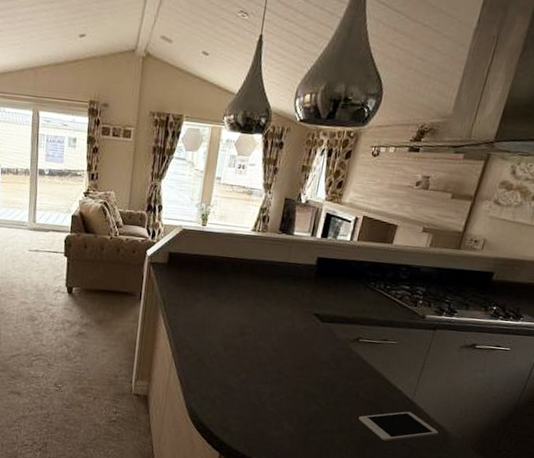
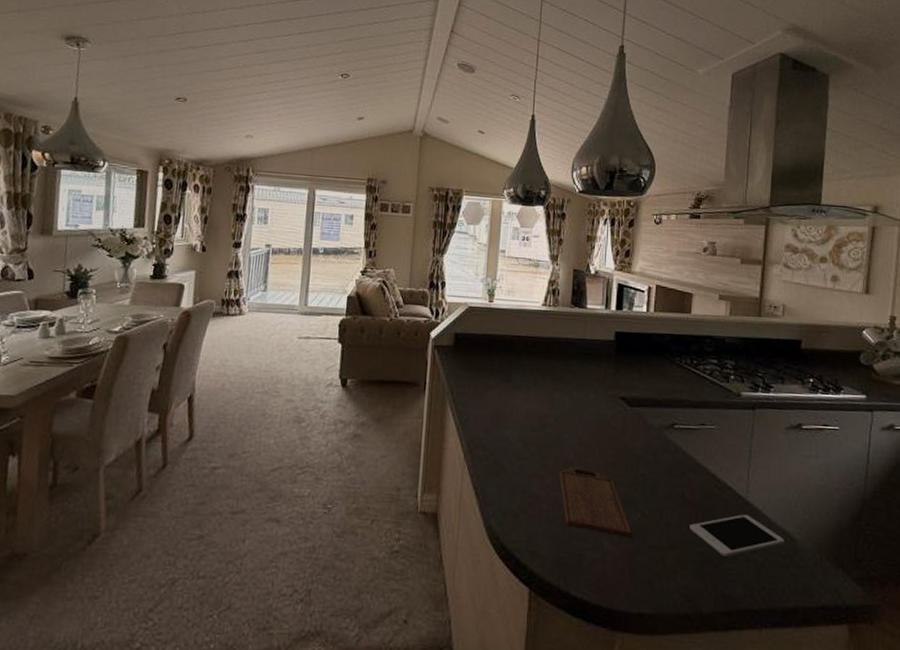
cutting board: none [252,367,310,423] -> present [559,466,633,538]

